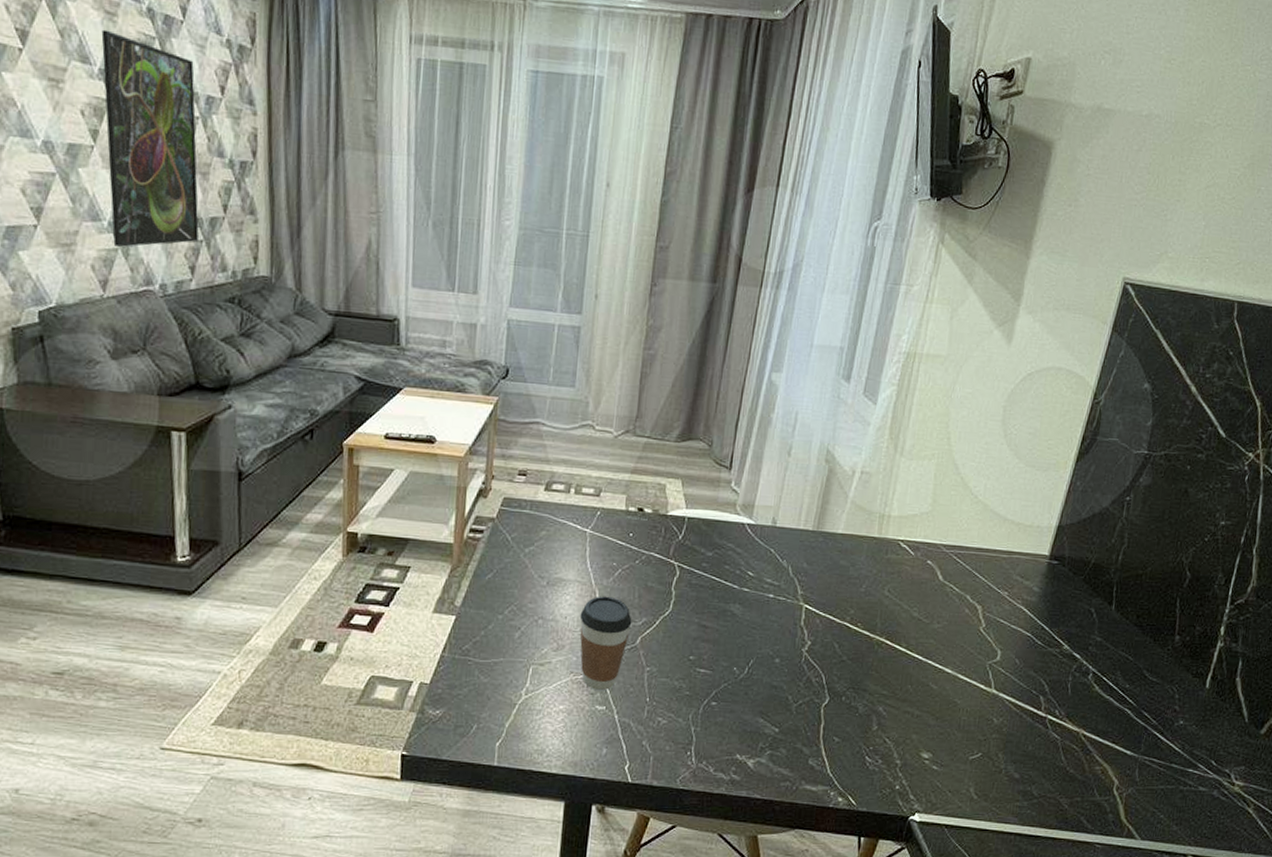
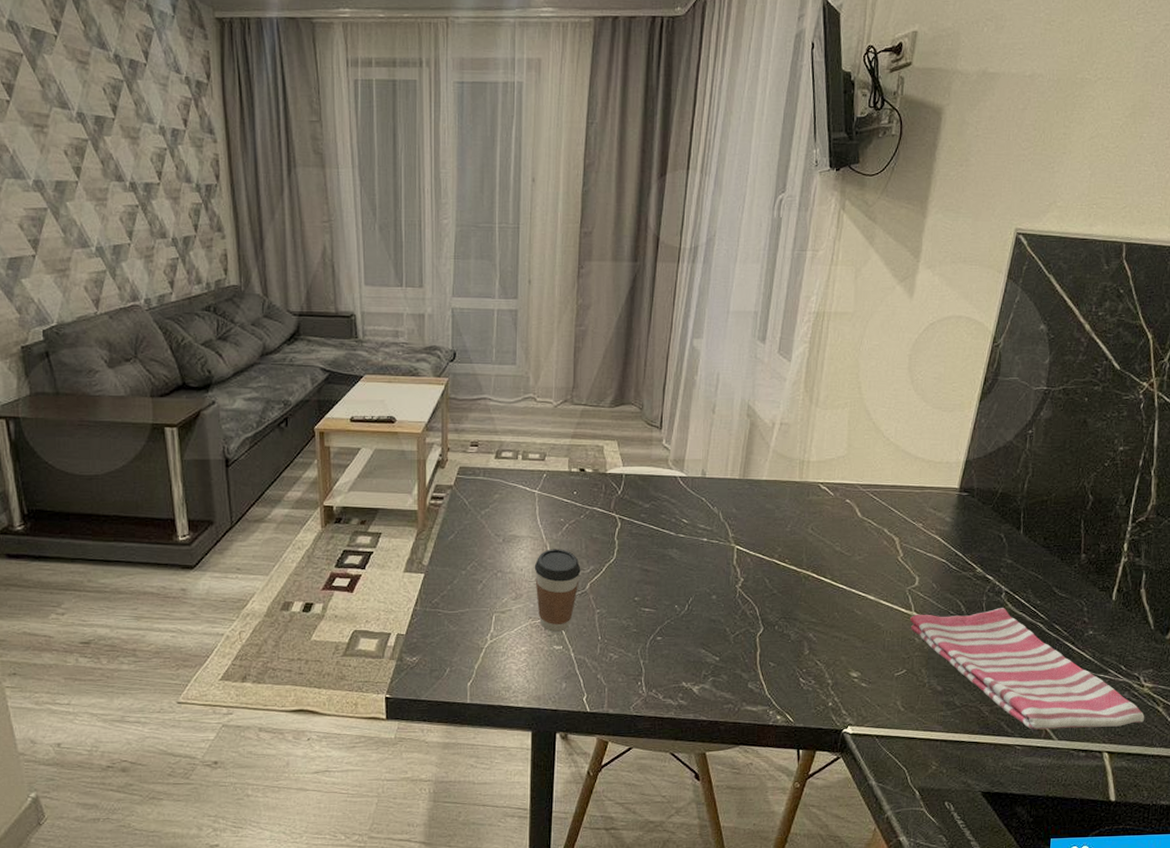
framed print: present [101,29,200,247] -> none [76,77,176,269]
dish towel: none [989,690,1234,828] -> present [910,608,1145,730]

